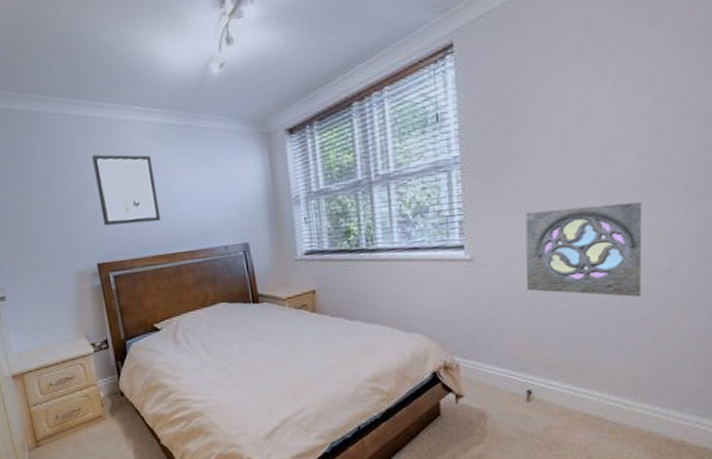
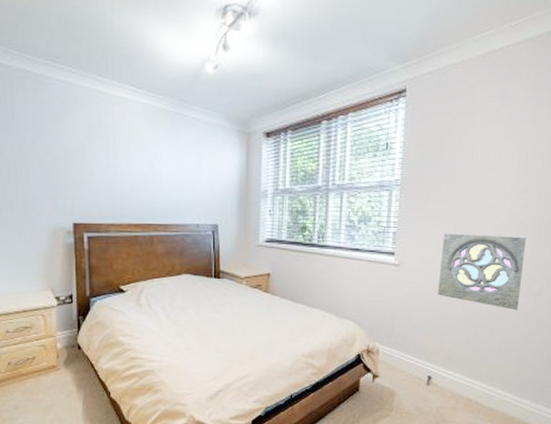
wall art: present [92,154,161,226] -> none [83,123,141,193]

